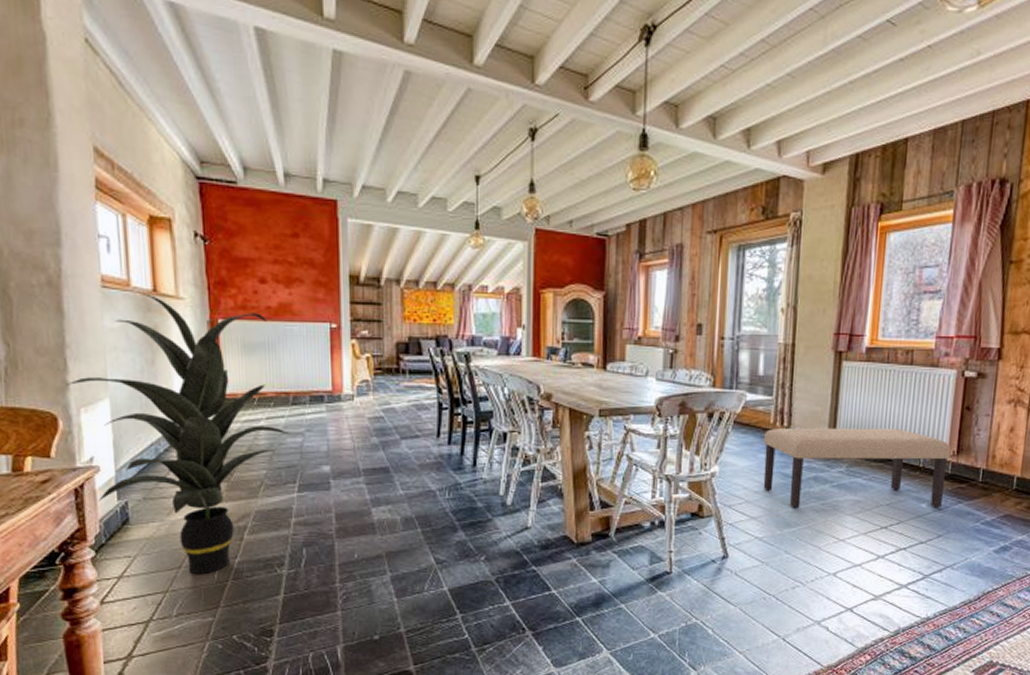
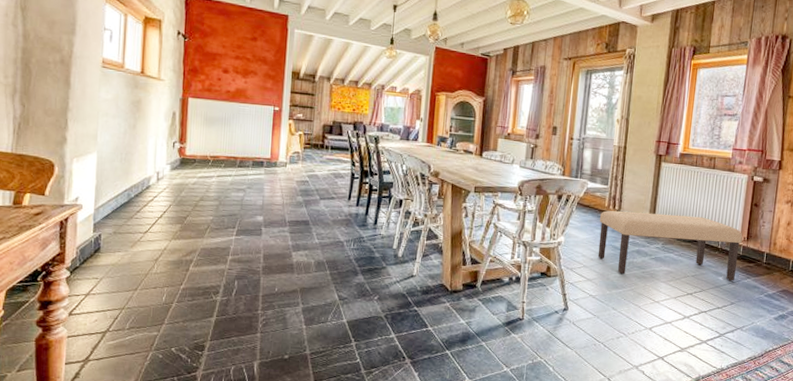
indoor plant: present [67,293,292,575] -> none [65,74,236,297]

